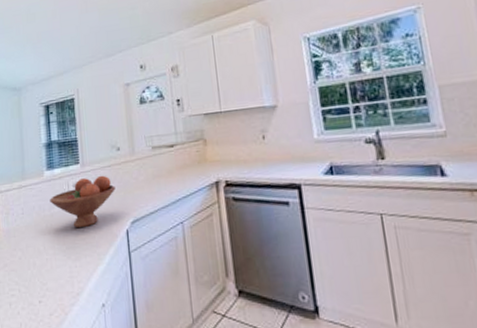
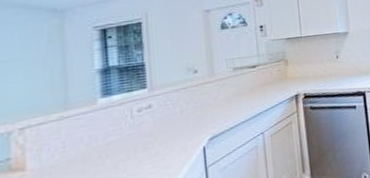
fruit bowl: present [50,175,115,229] -> none [105,97,191,154]

